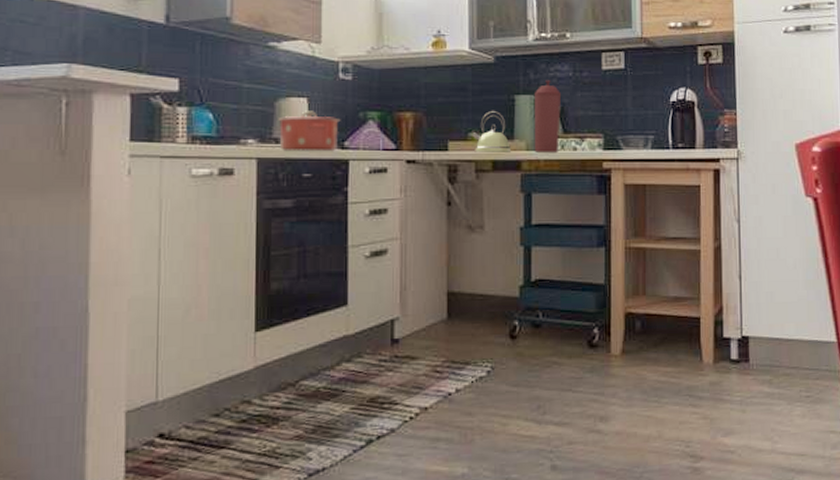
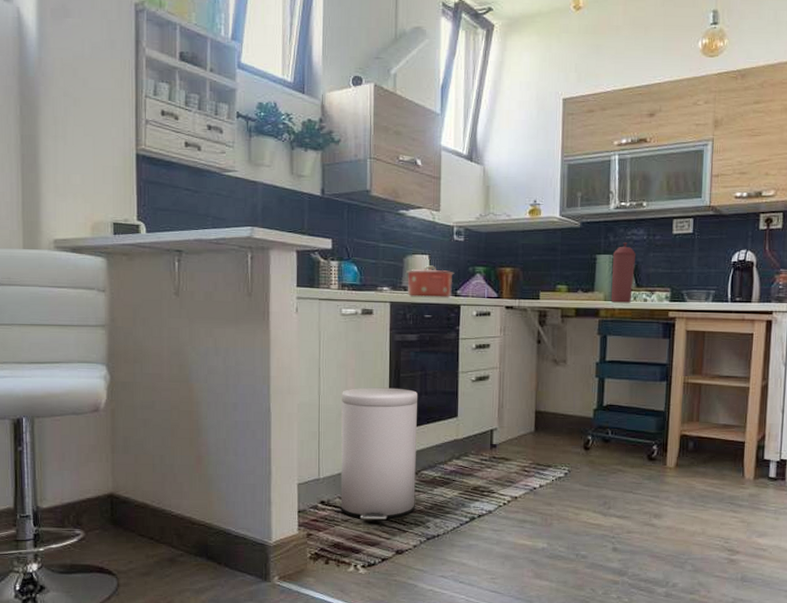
pedal bin: none [187,270,294,456] -> present [340,387,417,521]
kettle: present [472,111,512,154] -> none [559,268,592,303]

